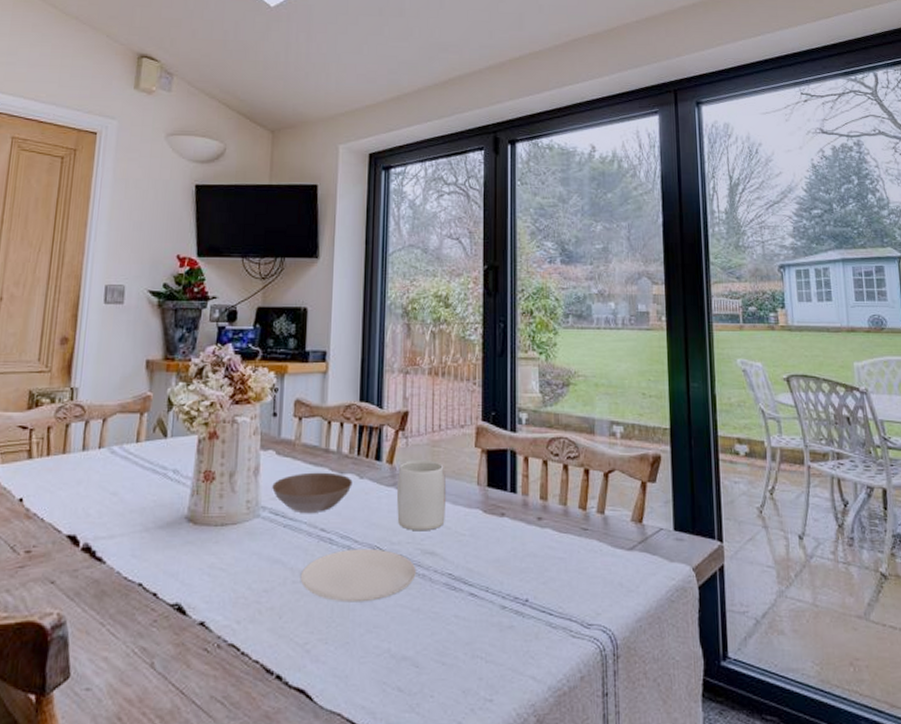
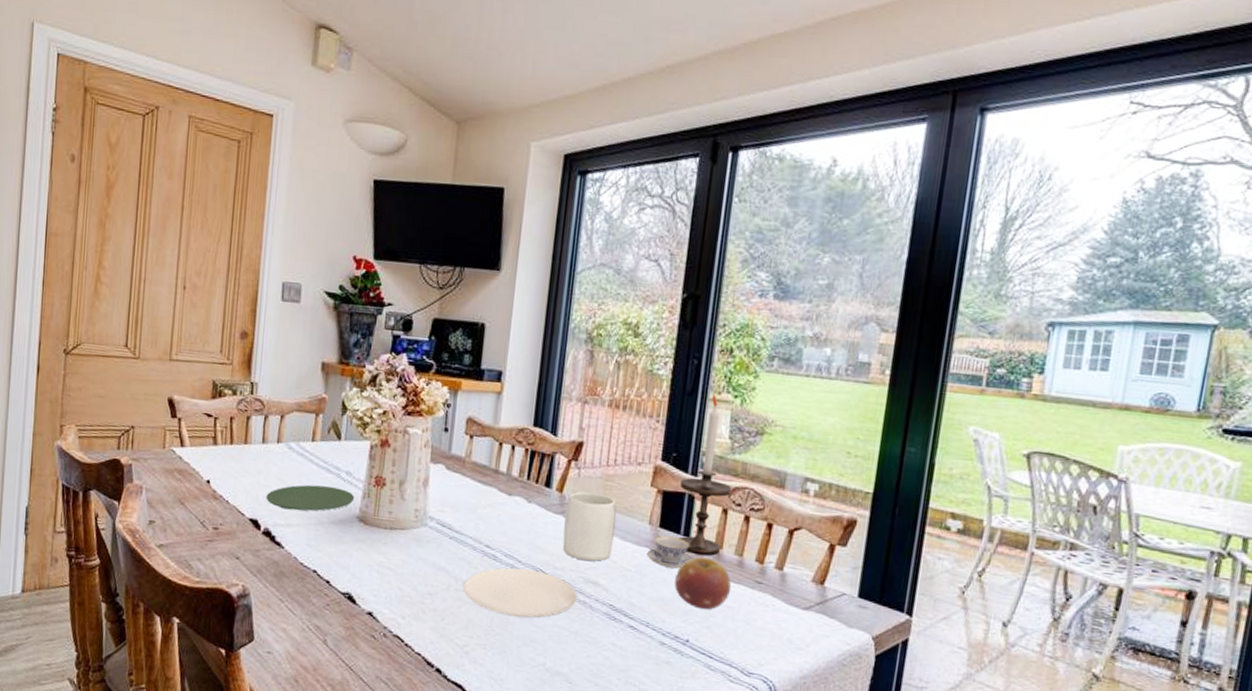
plate: none [86,489,182,519] -> present [266,484,354,512]
bowl: present [272,472,353,512] -> none [440,490,520,530]
teacup: none [479,494,522,527] -> present [647,535,693,569]
candlestick: none [501,352,549,509] -> present [679,393,732,556]
fruit: none [508,511,561,565] -> present [674,557,732,610]

